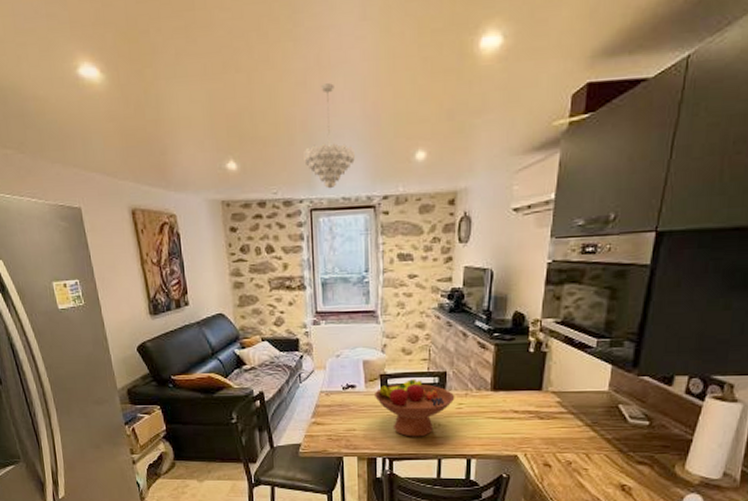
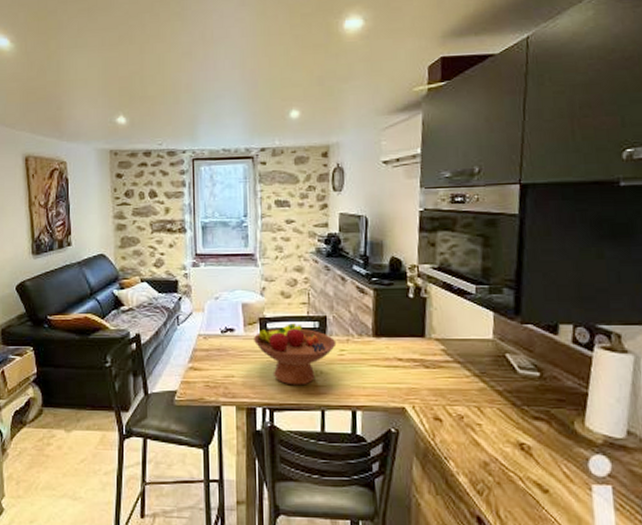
pendant light: present [304,83,355,189] -> none [188,54,234,142]

